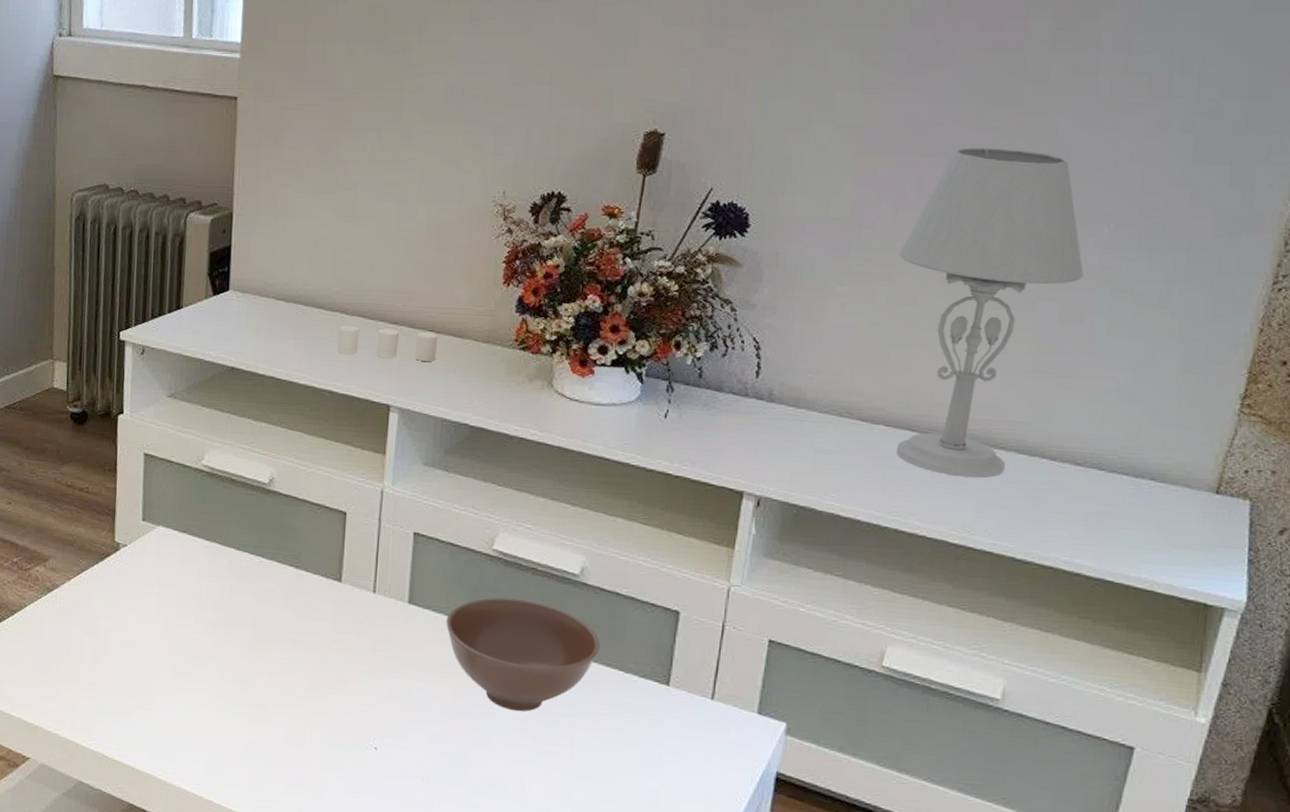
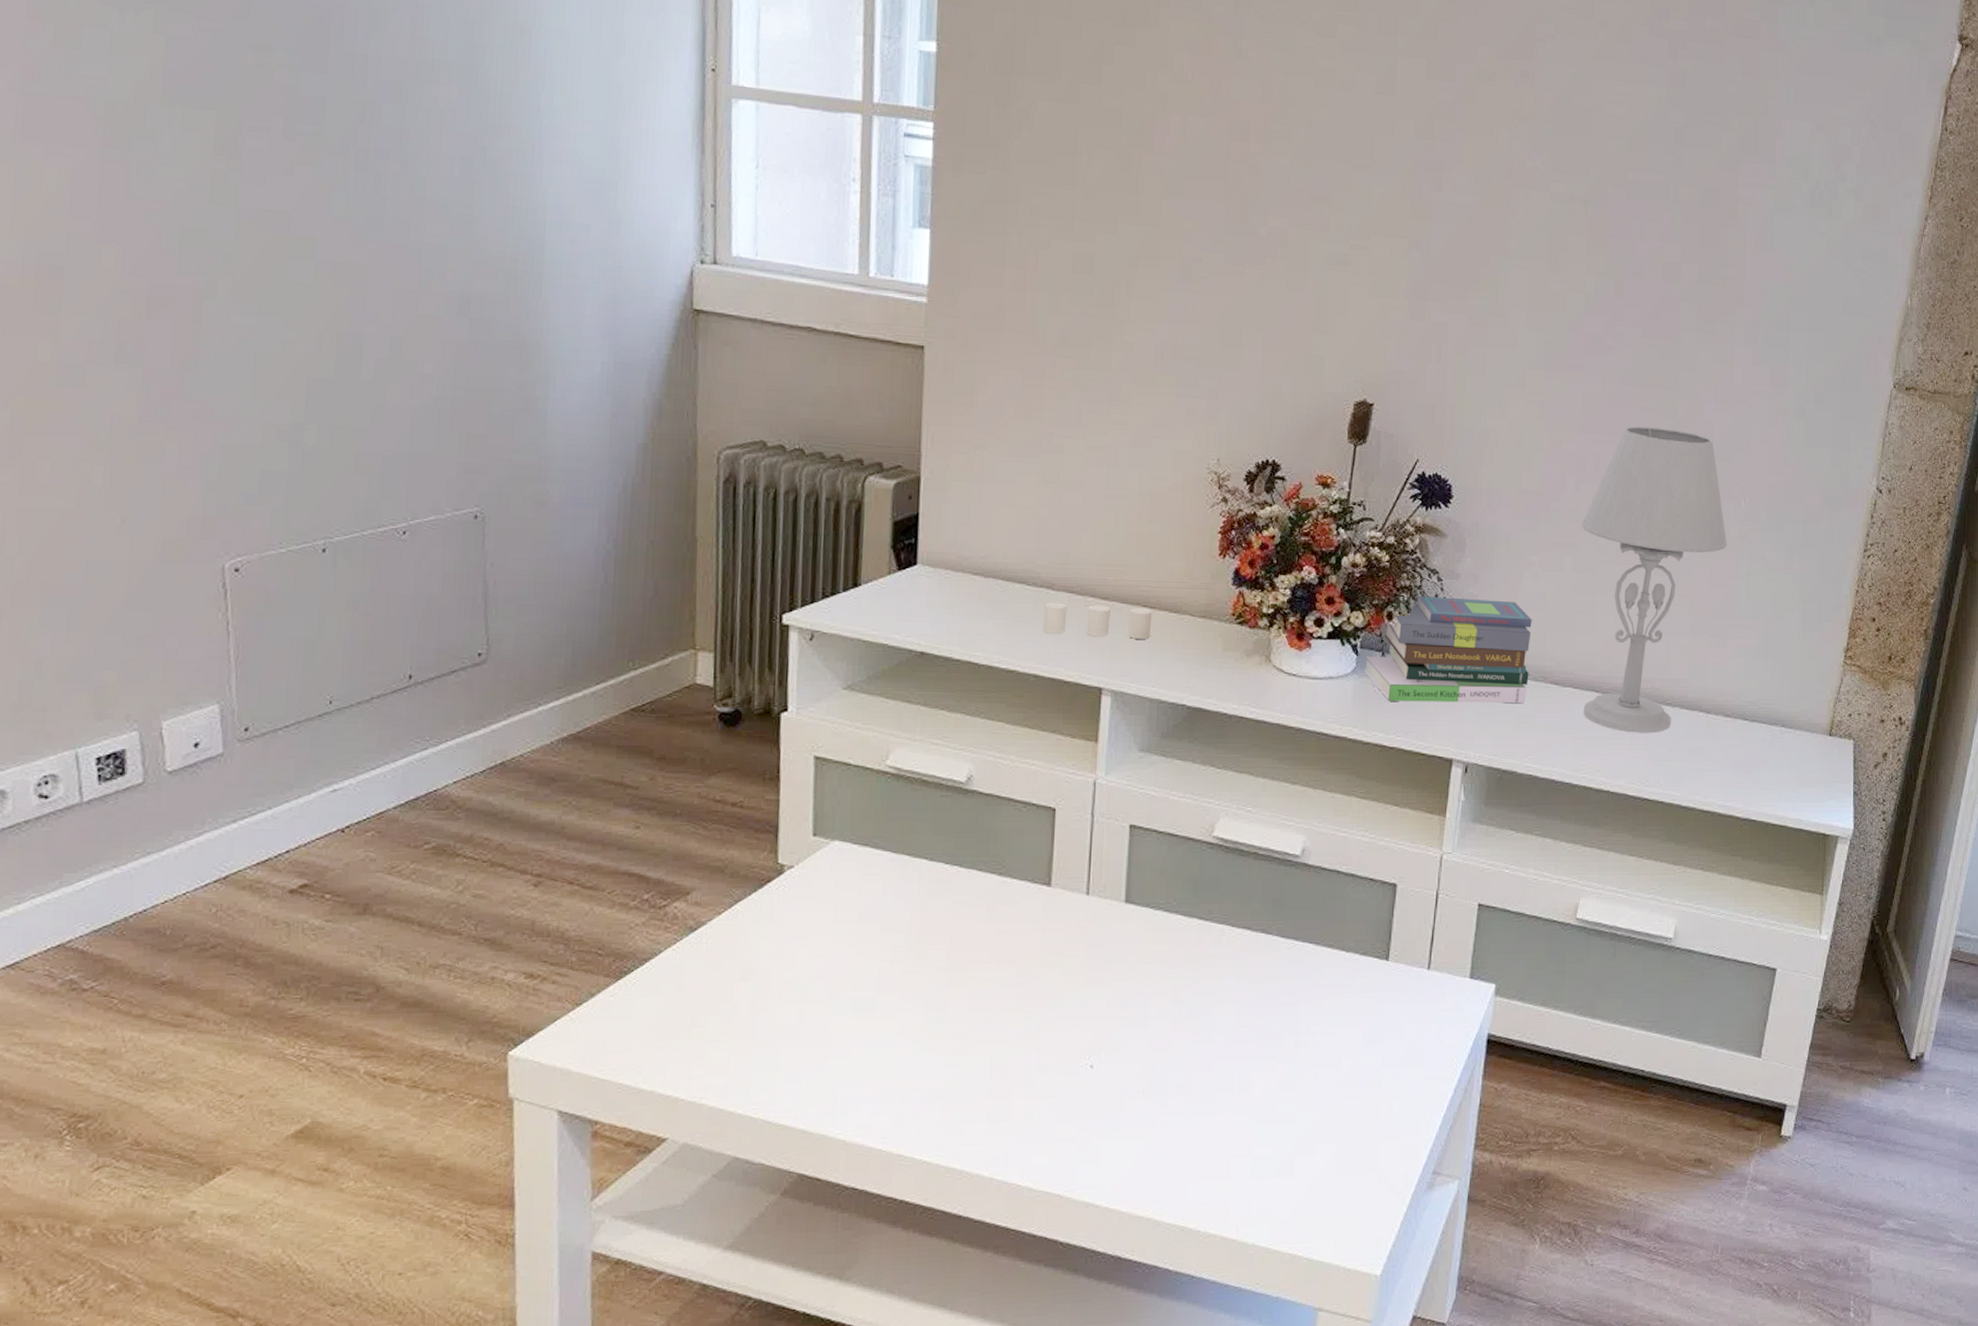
bowl: present [446,597,600,712] -> none [1166,887,1322,1005]
books: none [648,326,838,439] -> present [1363,596,1532,704]

